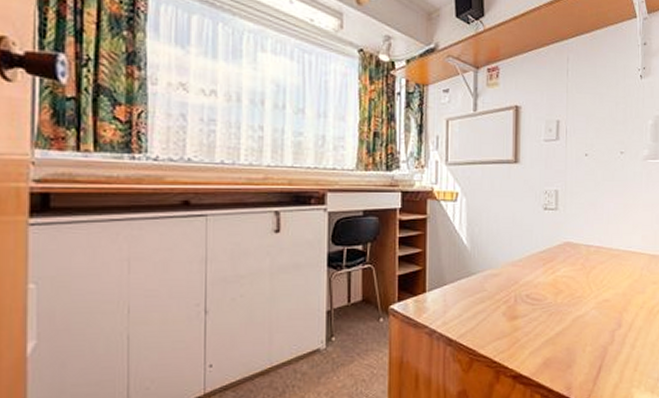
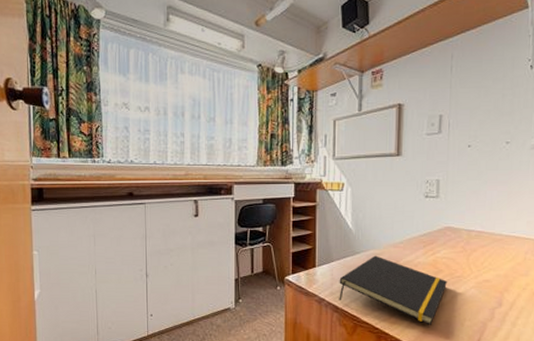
notepad: none [452,276,569,354] -> present [339,255,448,325]

